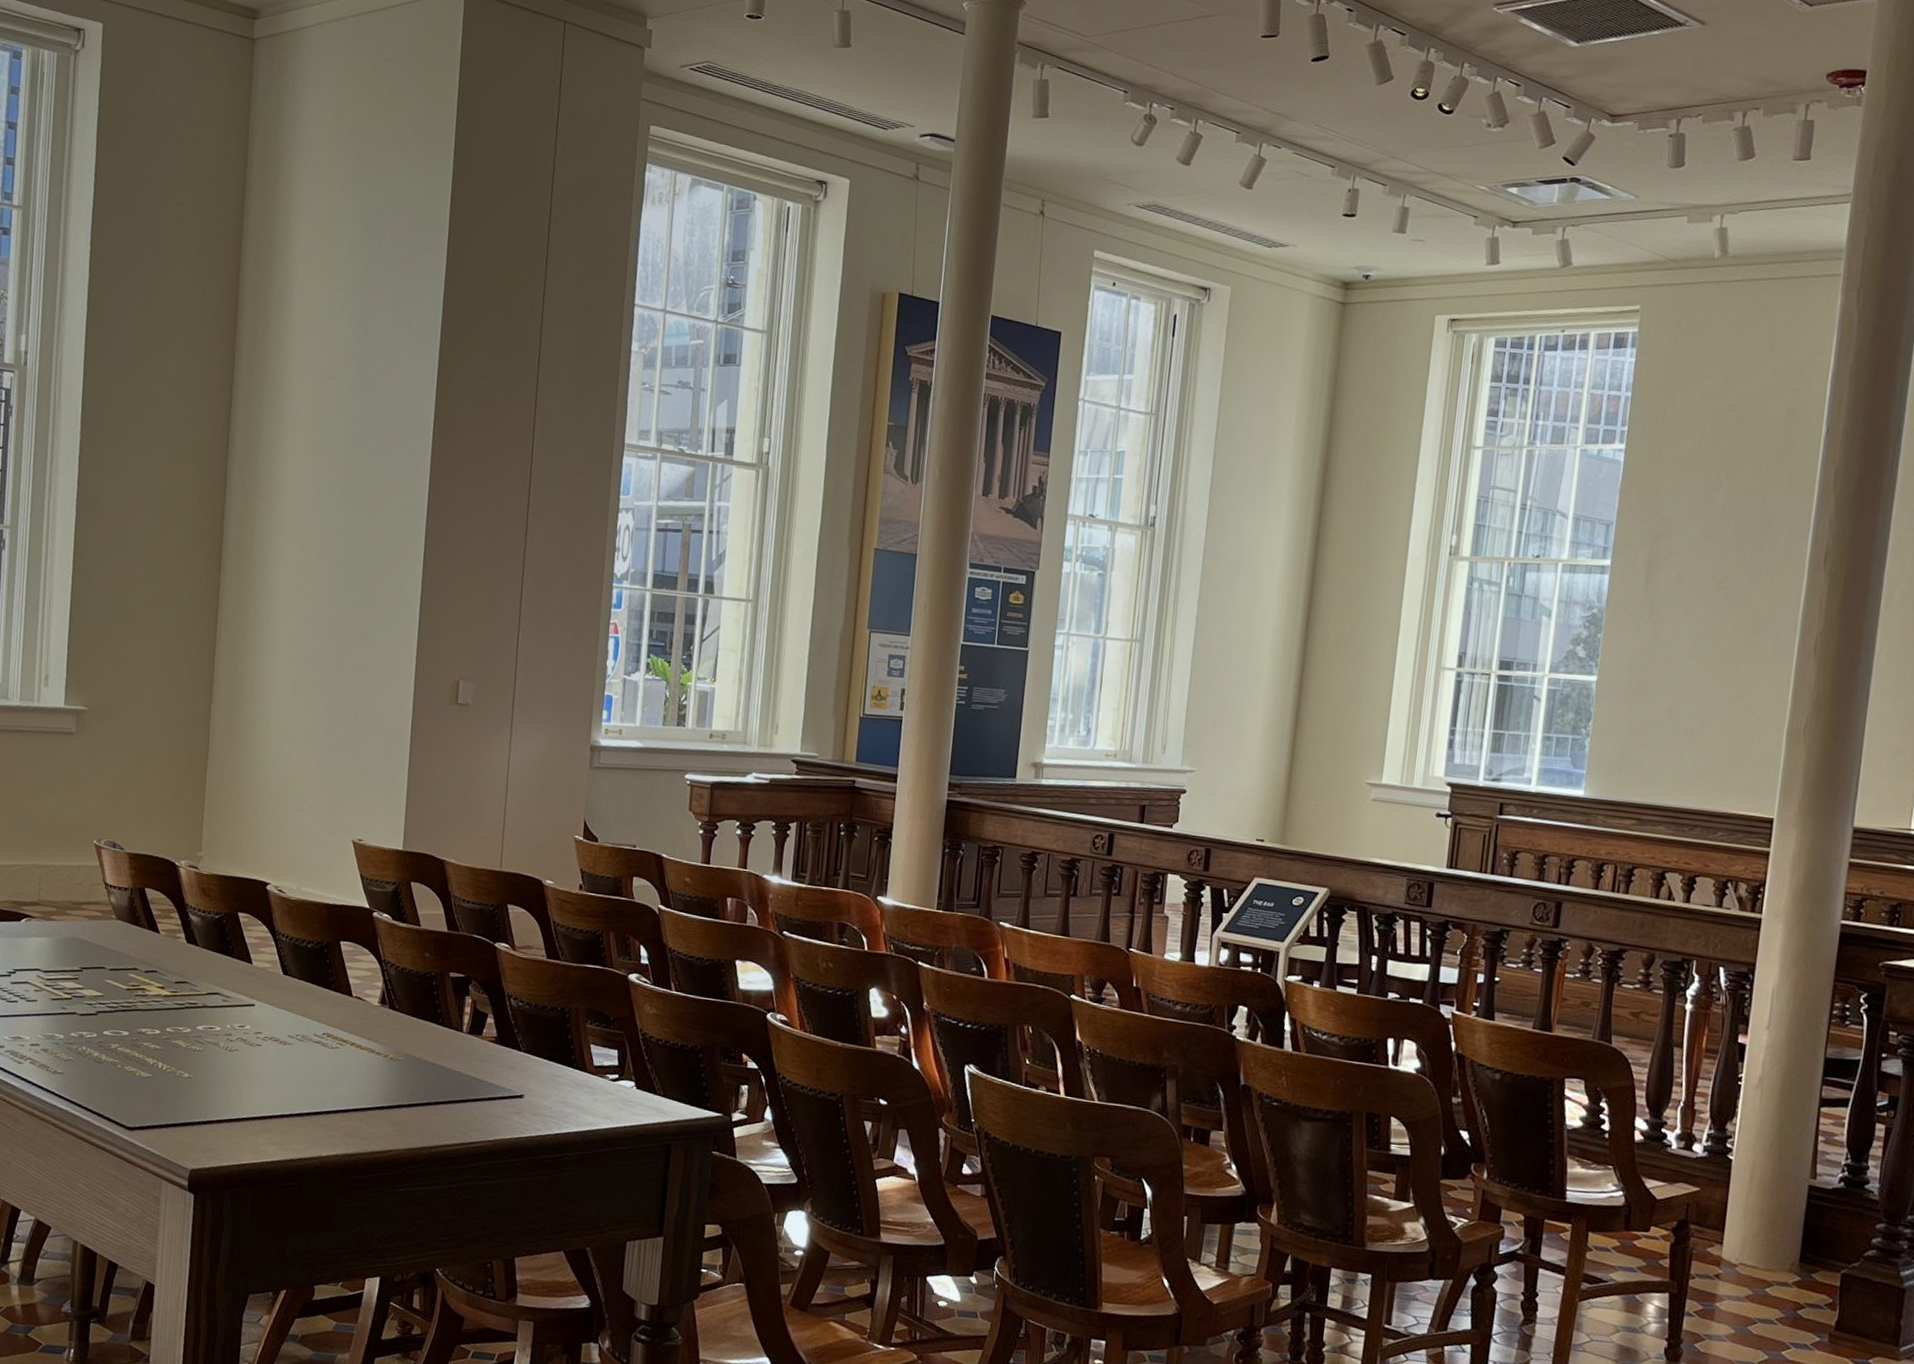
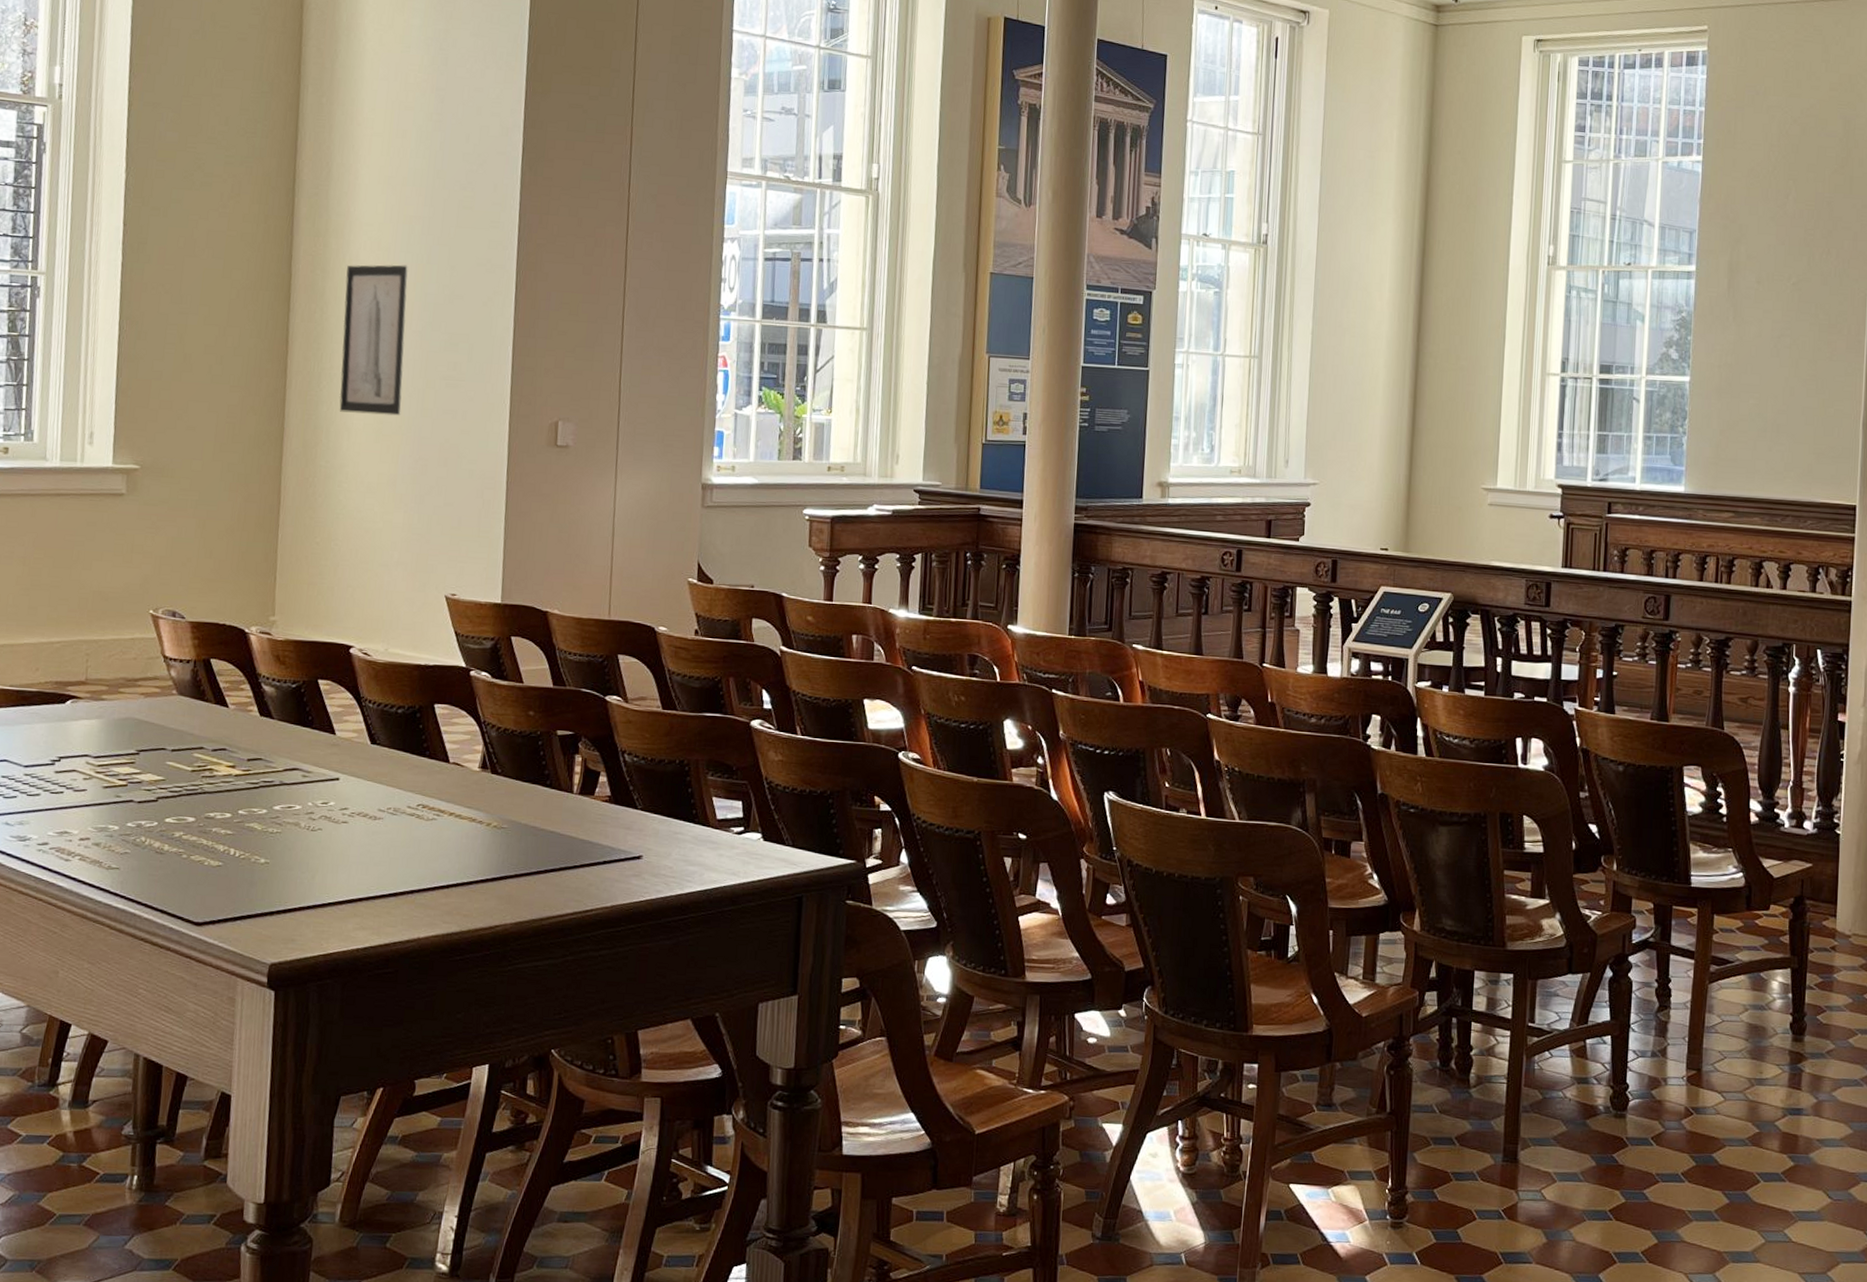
wall art: none [262,526,328,670] -> present [339,265,409,416]

